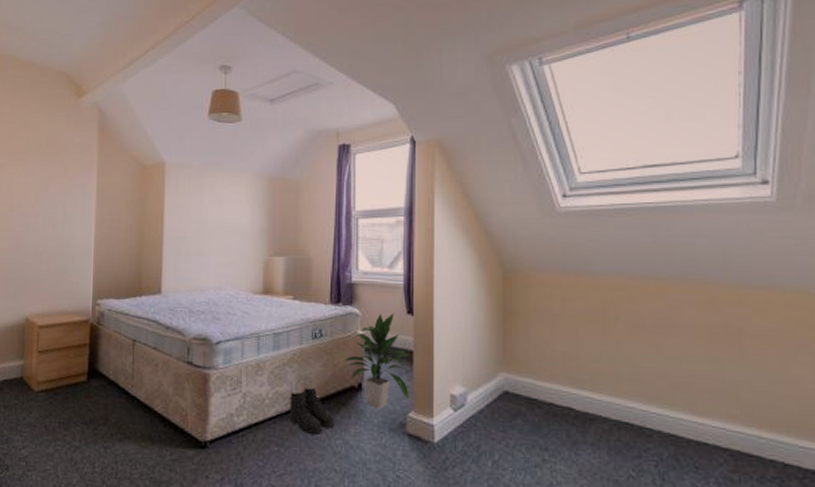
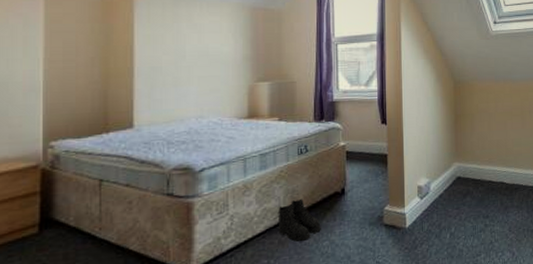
indoor plant: present [342,313,409,409] -> none [327,124,384,208]

